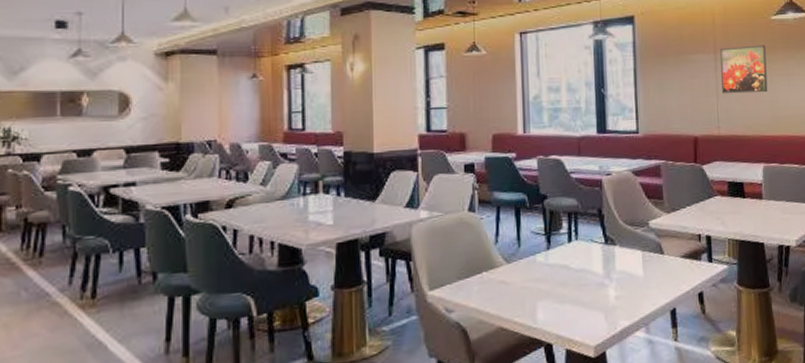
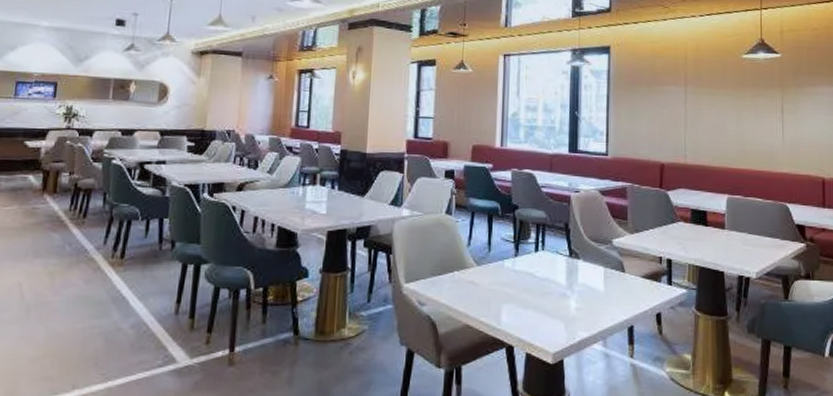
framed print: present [720,45,768,94] -> none [691,81,736,127]

